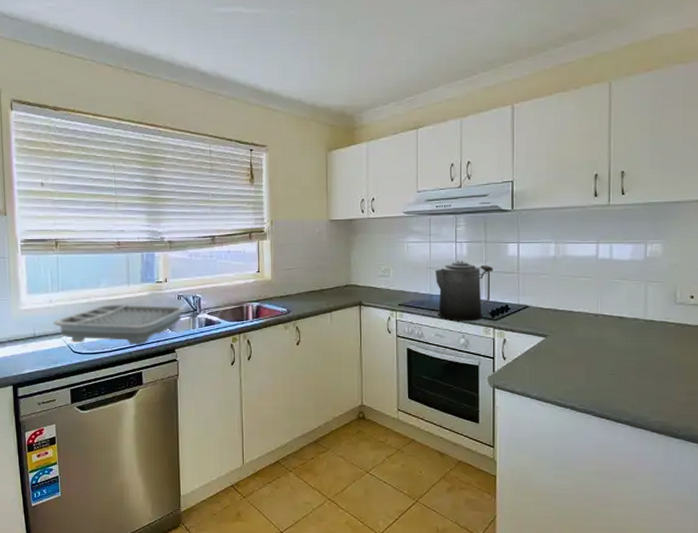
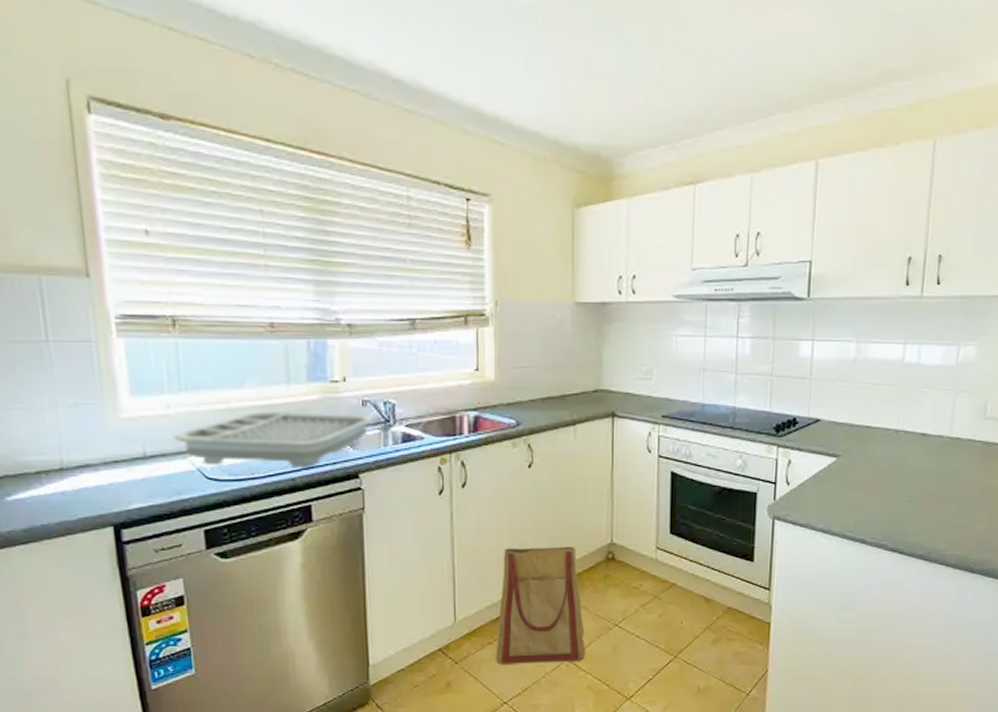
shopping bag: none [274,406,343,502] -> present [496,546,585,665]
cooking pot: present [436,260,493,321] -> none [710,360,781,437]

